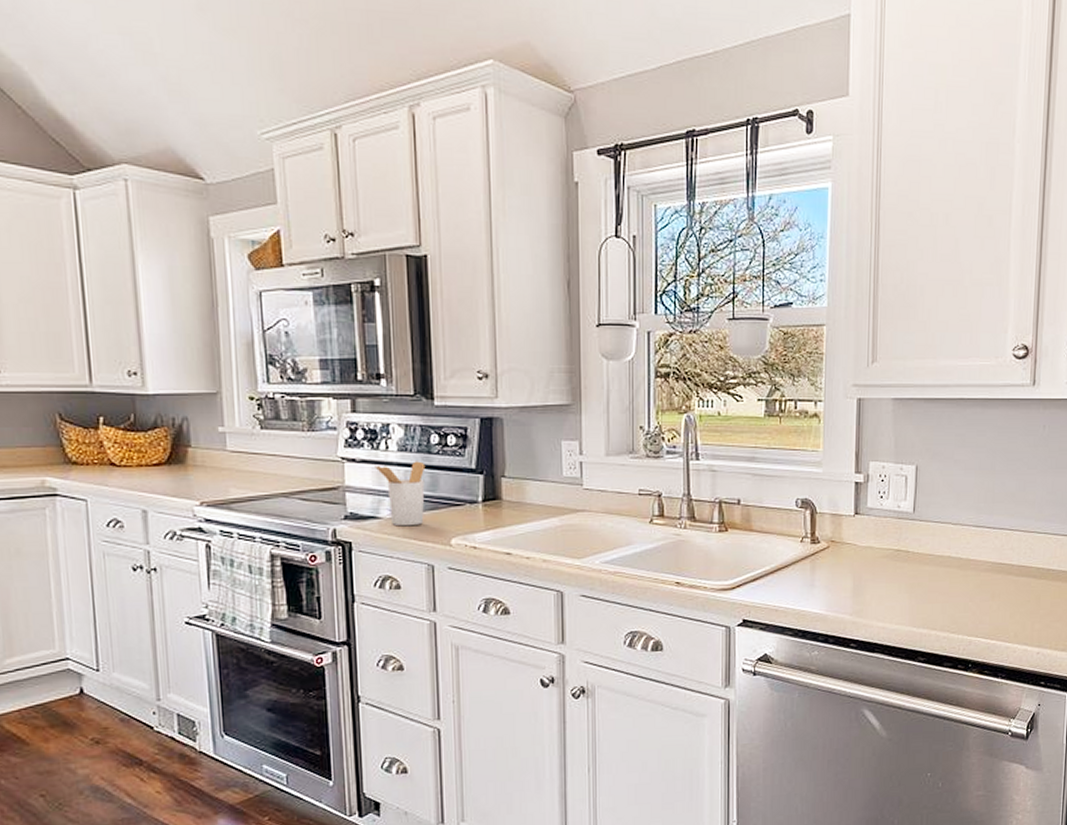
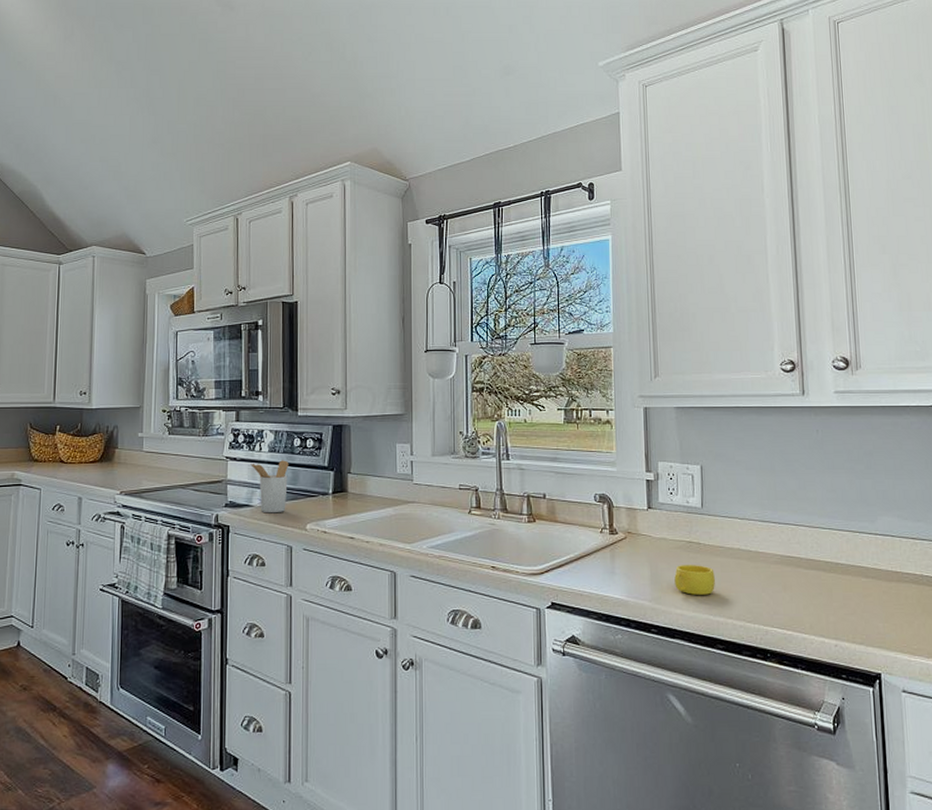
cup: none [878,575,922,607] -> present [674,565,715,595]

